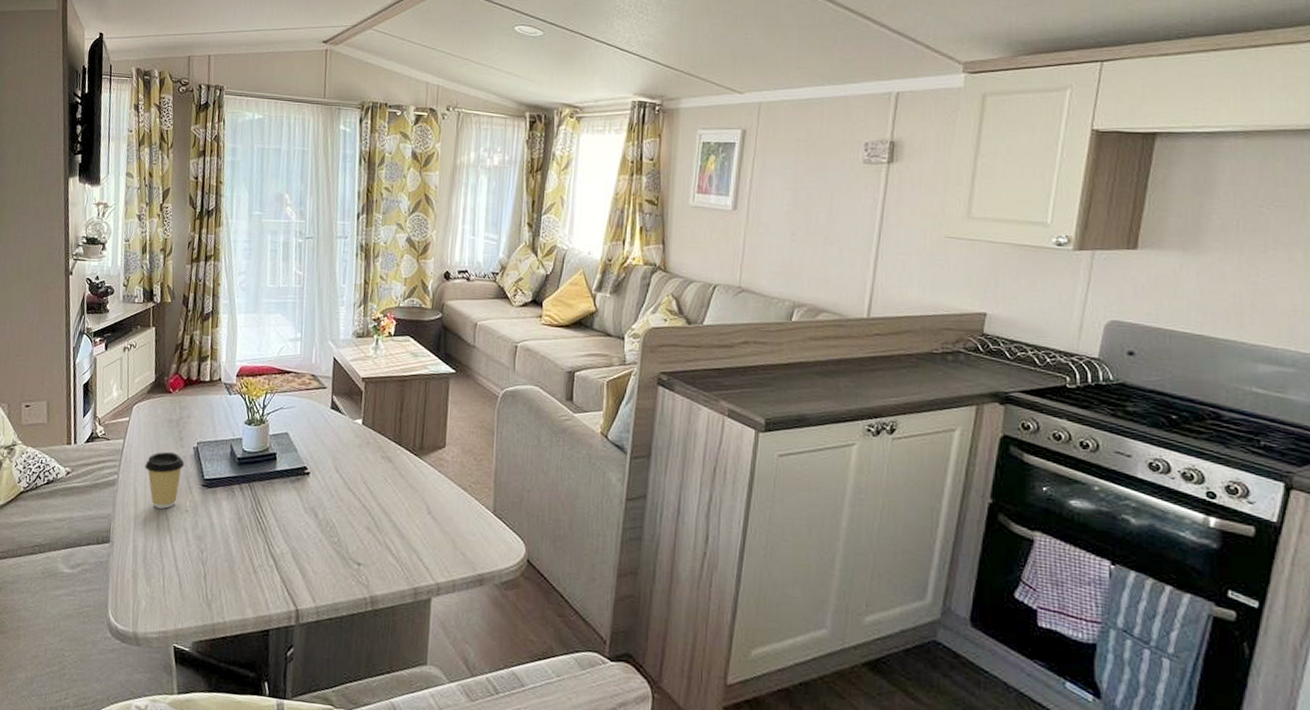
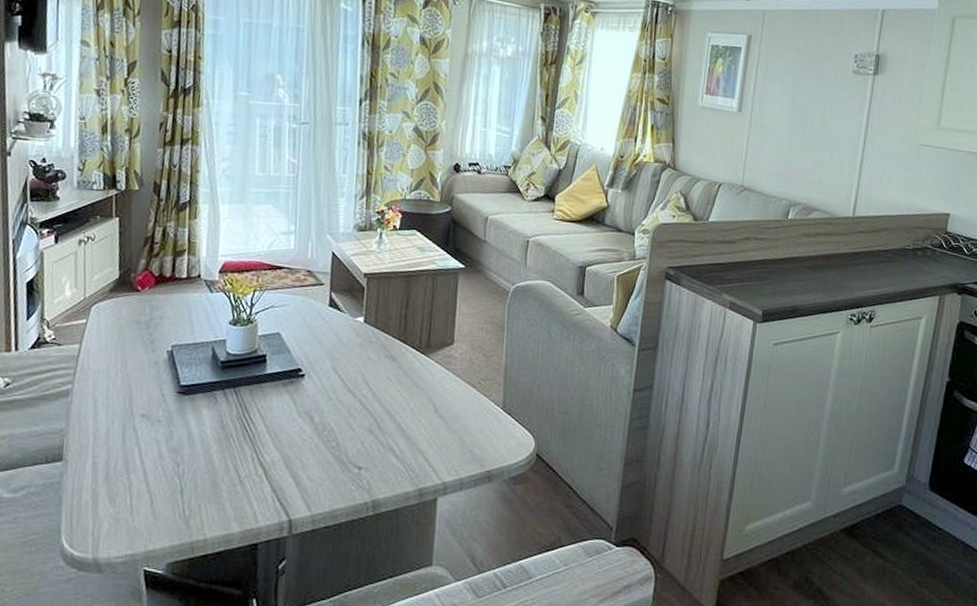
coffee cup: present [145,451,185,509] -> none [106,356,157,420]

